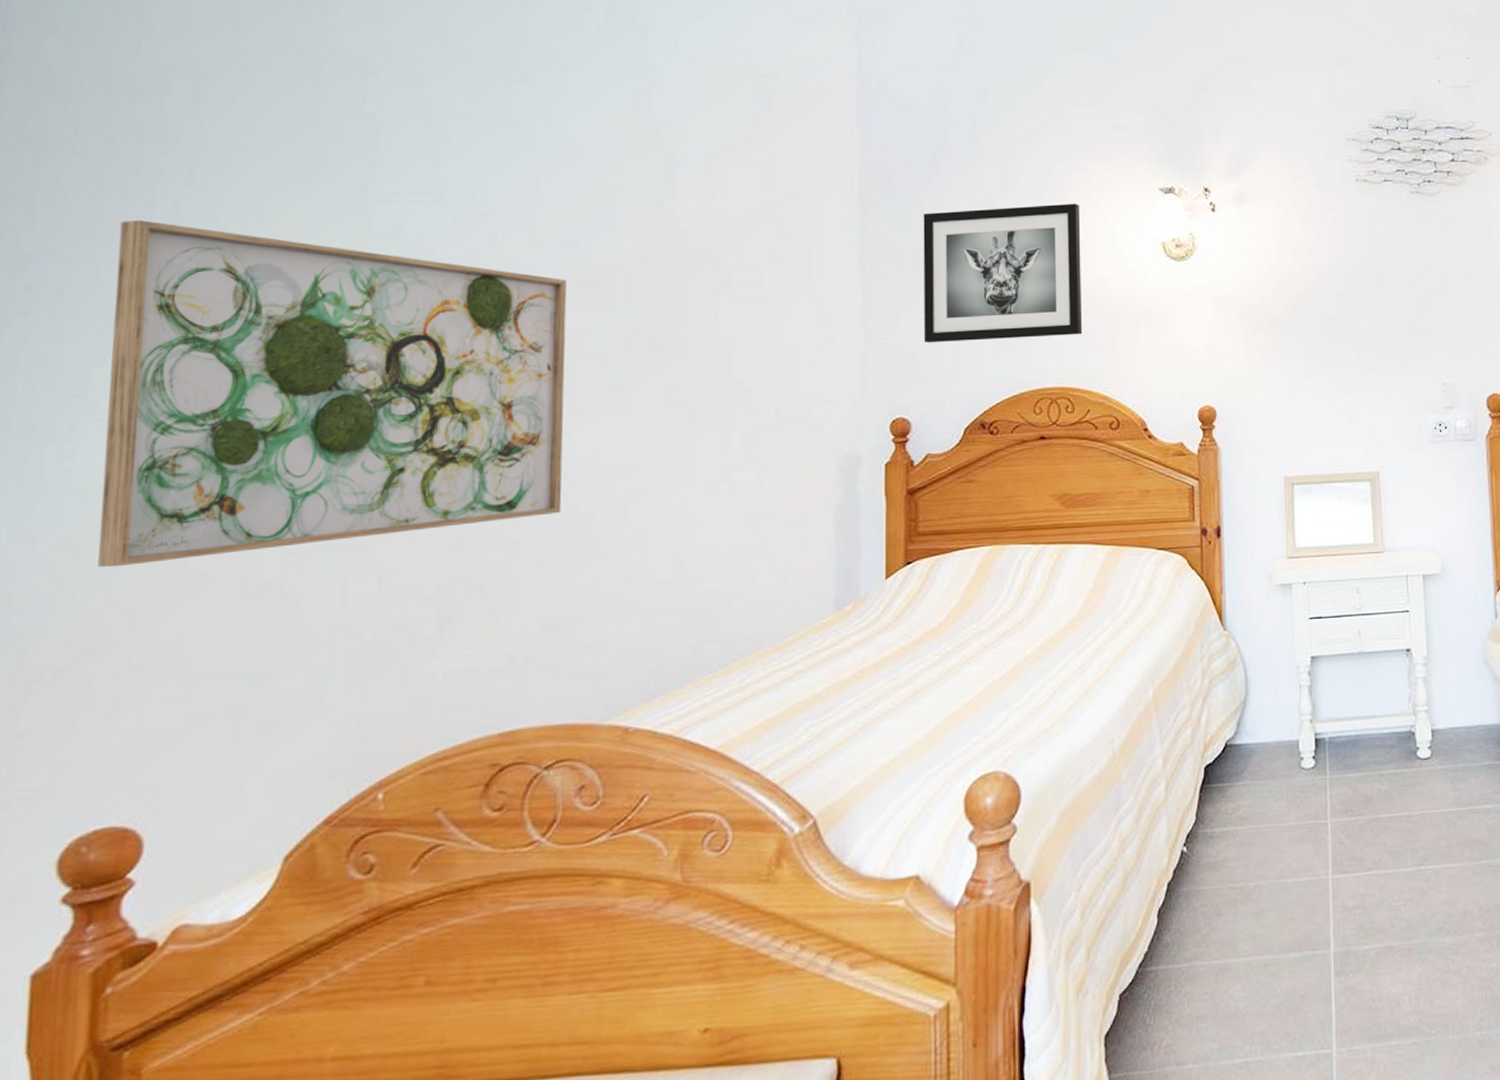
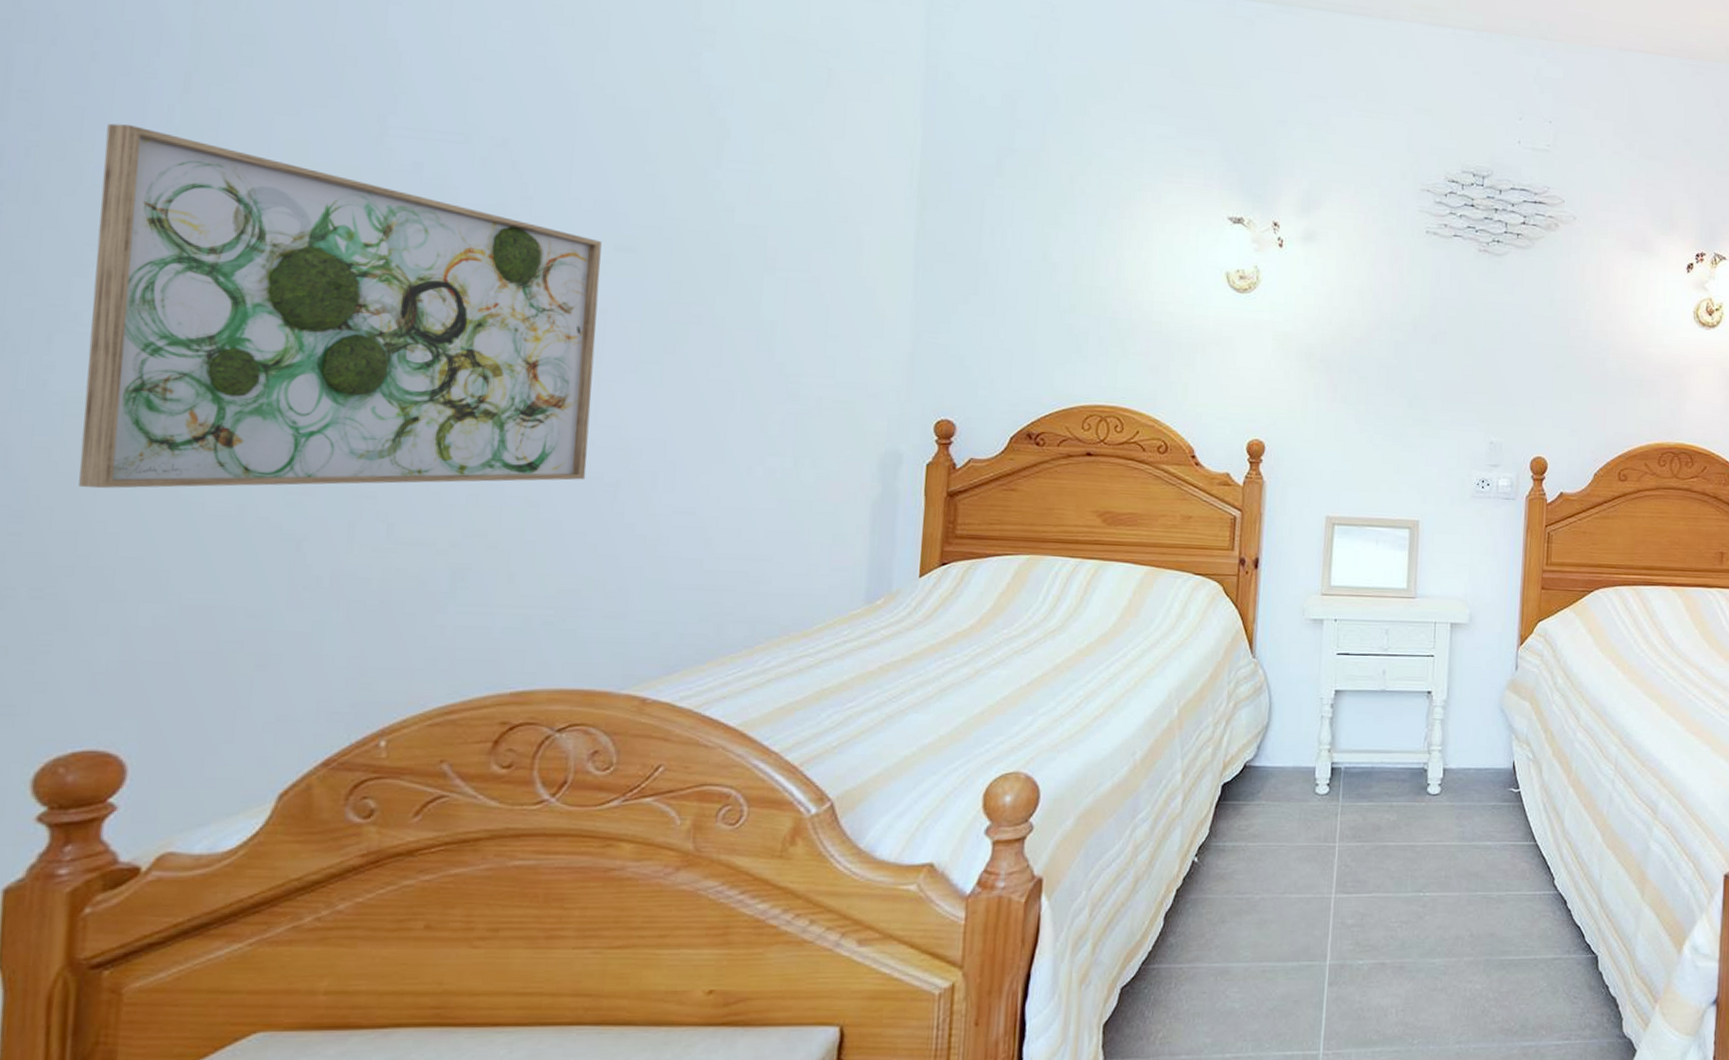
wall art: present [923,203,1083,343] -> none [975,215,1145,356]

